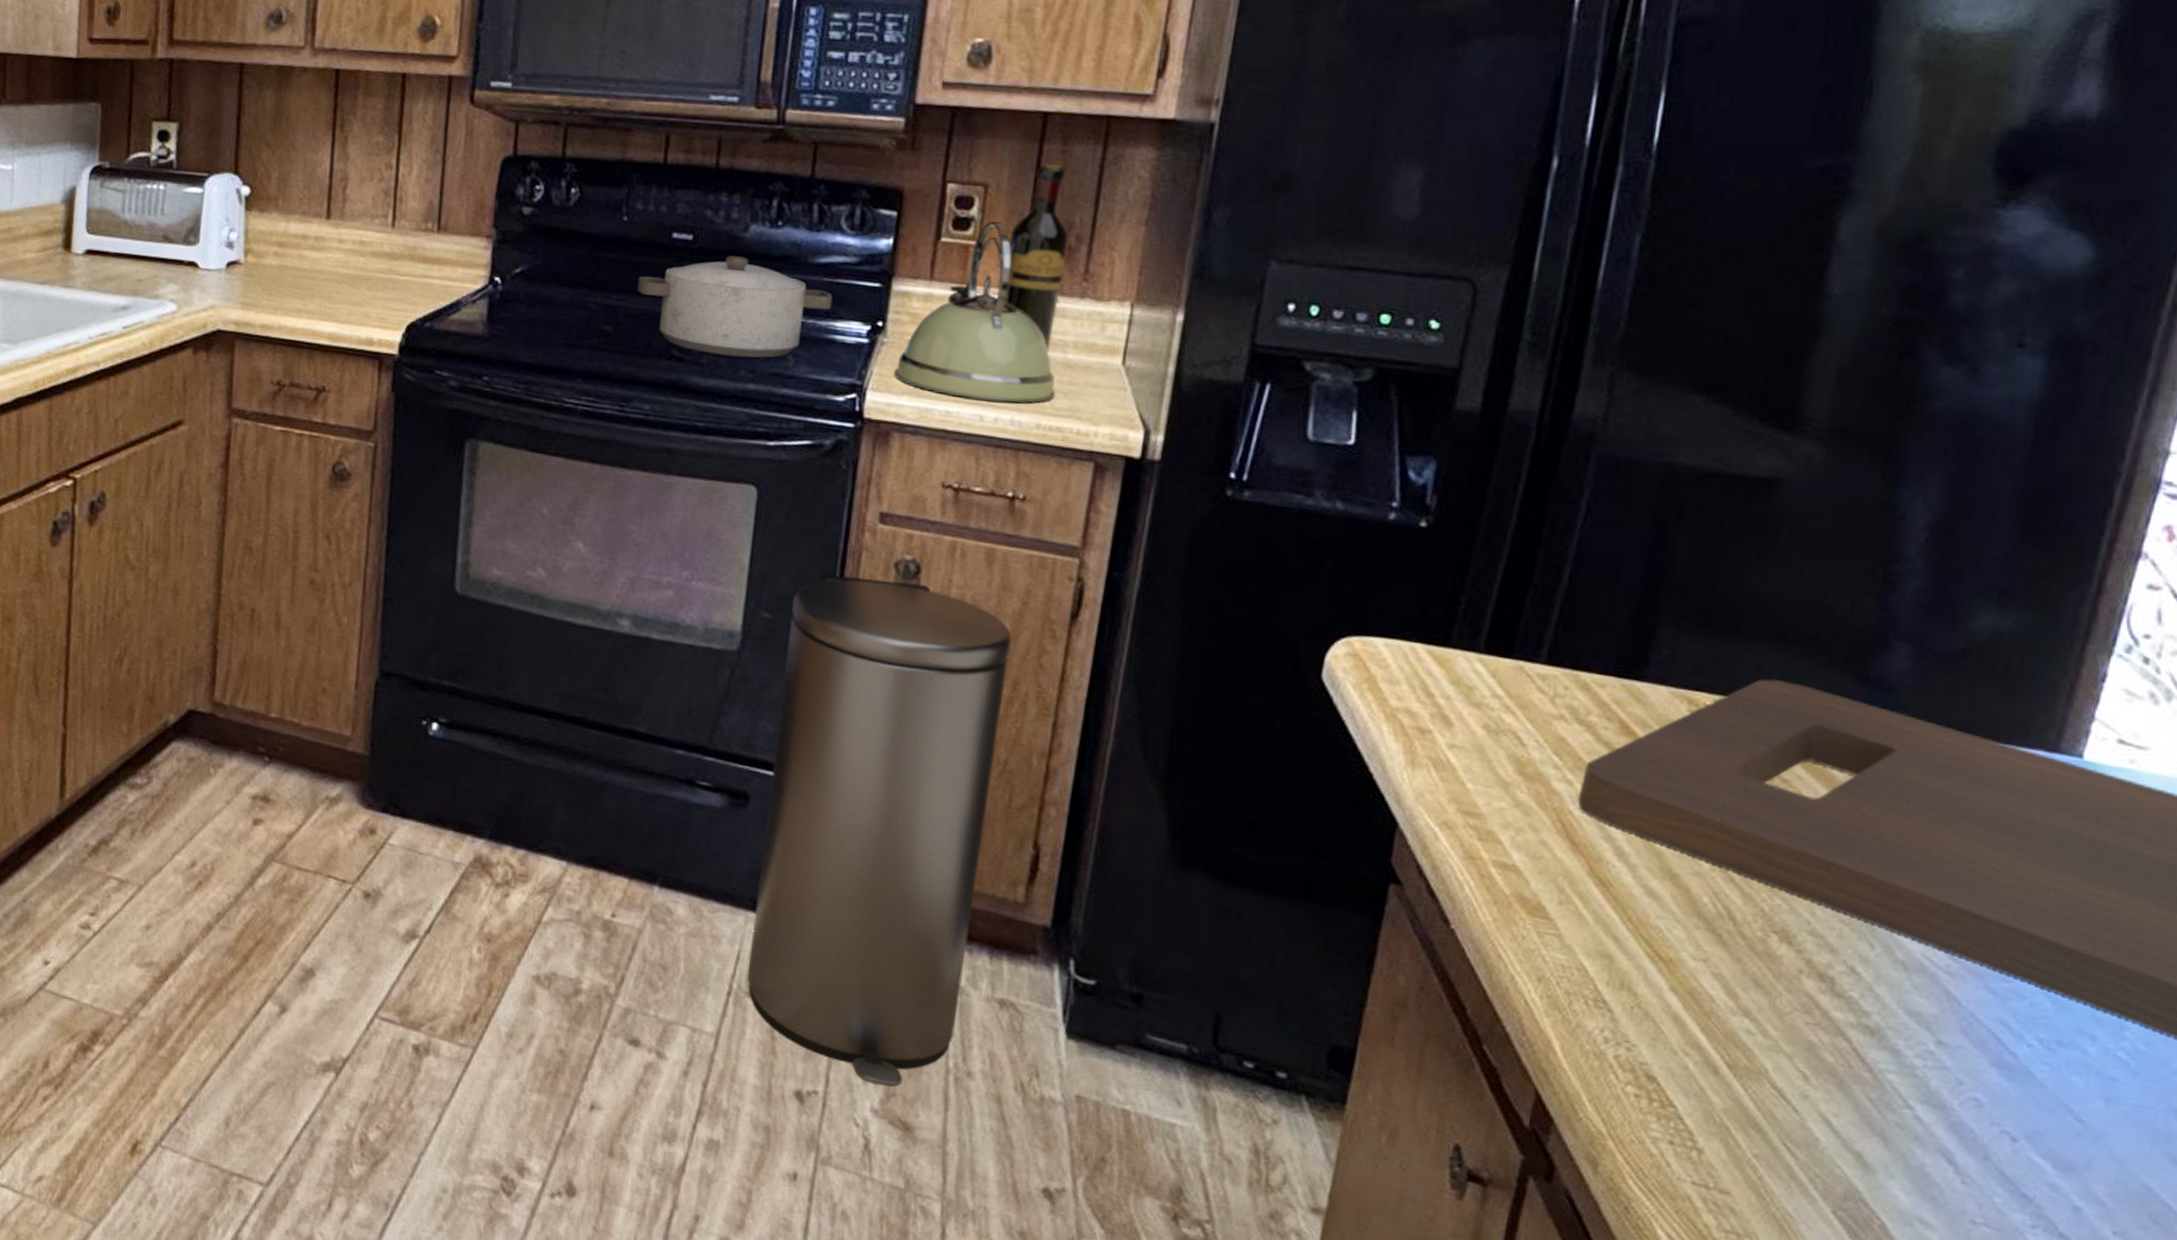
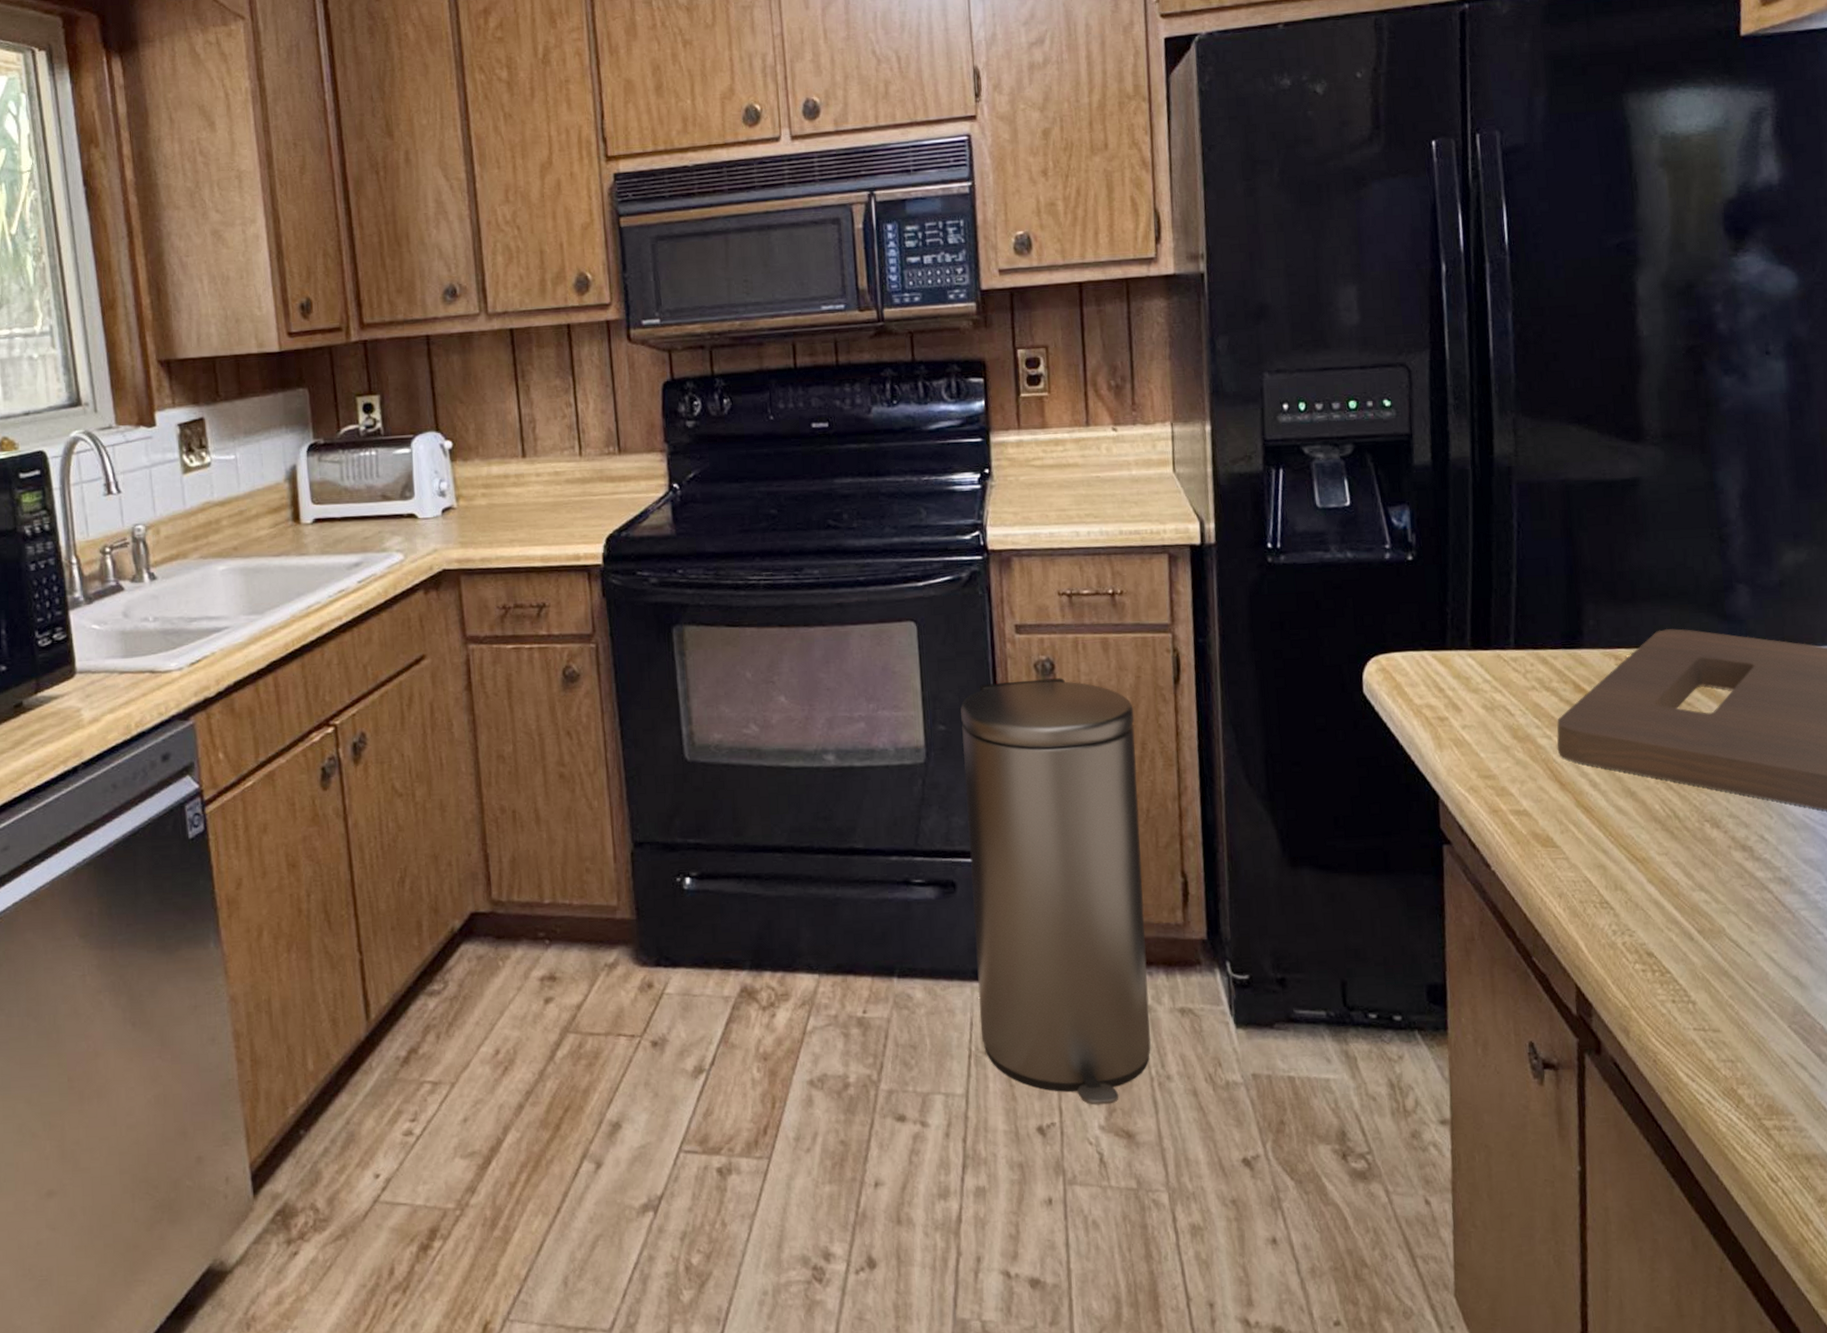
cooking pot: present [637,255,833,358] -> none [791,433,947,519]
kettle: present [894,220,1056,403] -> none [1005,373,1129,520]
wine bottle: present [1004,163,1070,352] -> none [1071,322,1119,472]

